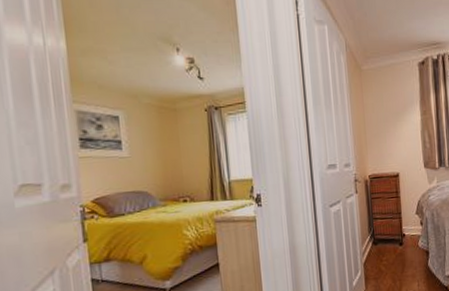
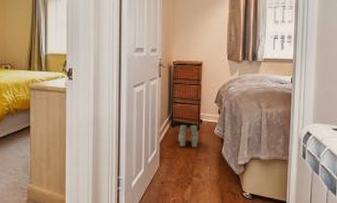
boots: none [382,239,403,266] -> present [178,124,198,149]

